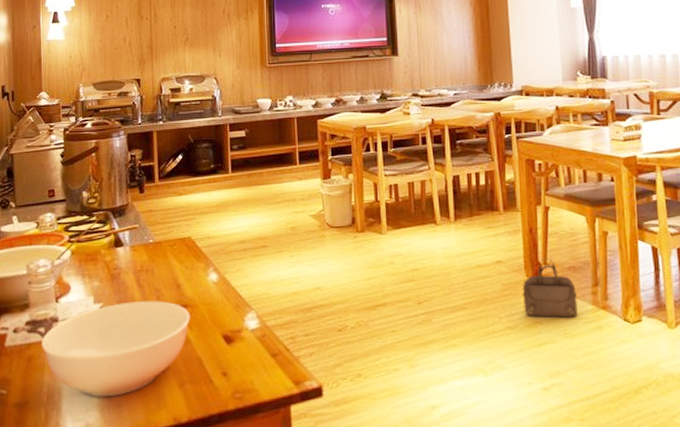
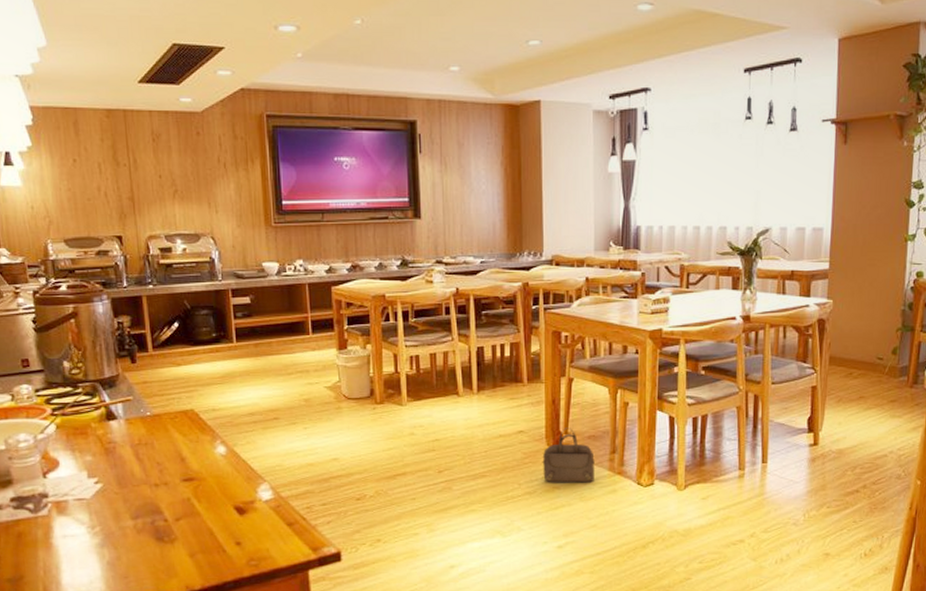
bowl: present [41,301,190,397] -> none [30,474,198,570]

